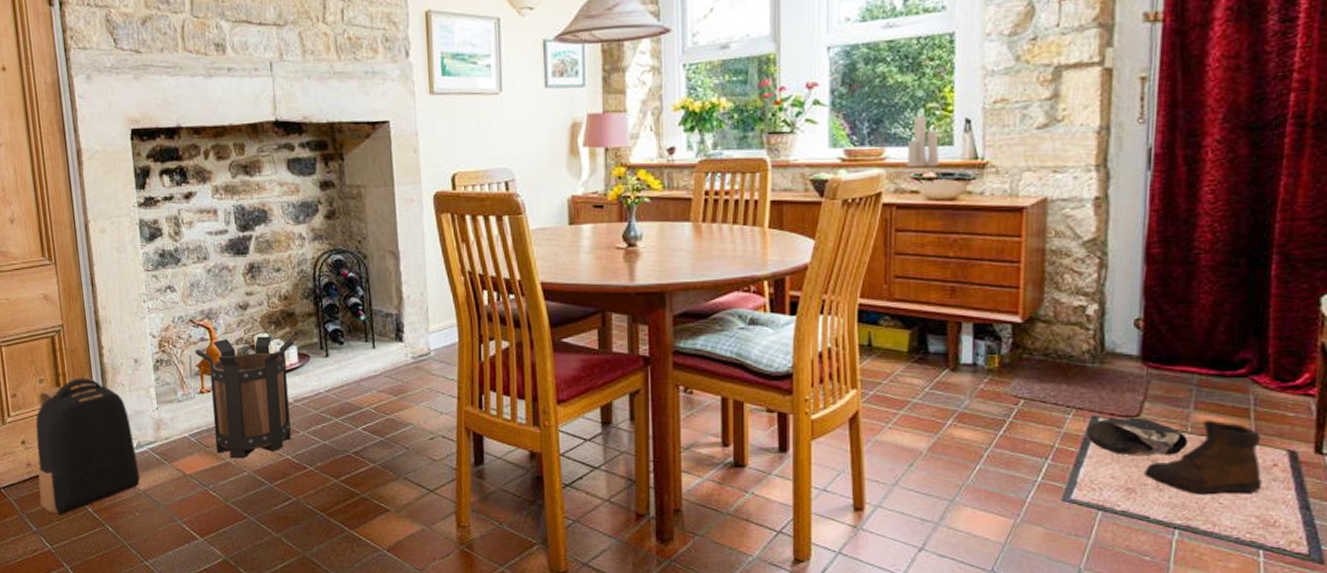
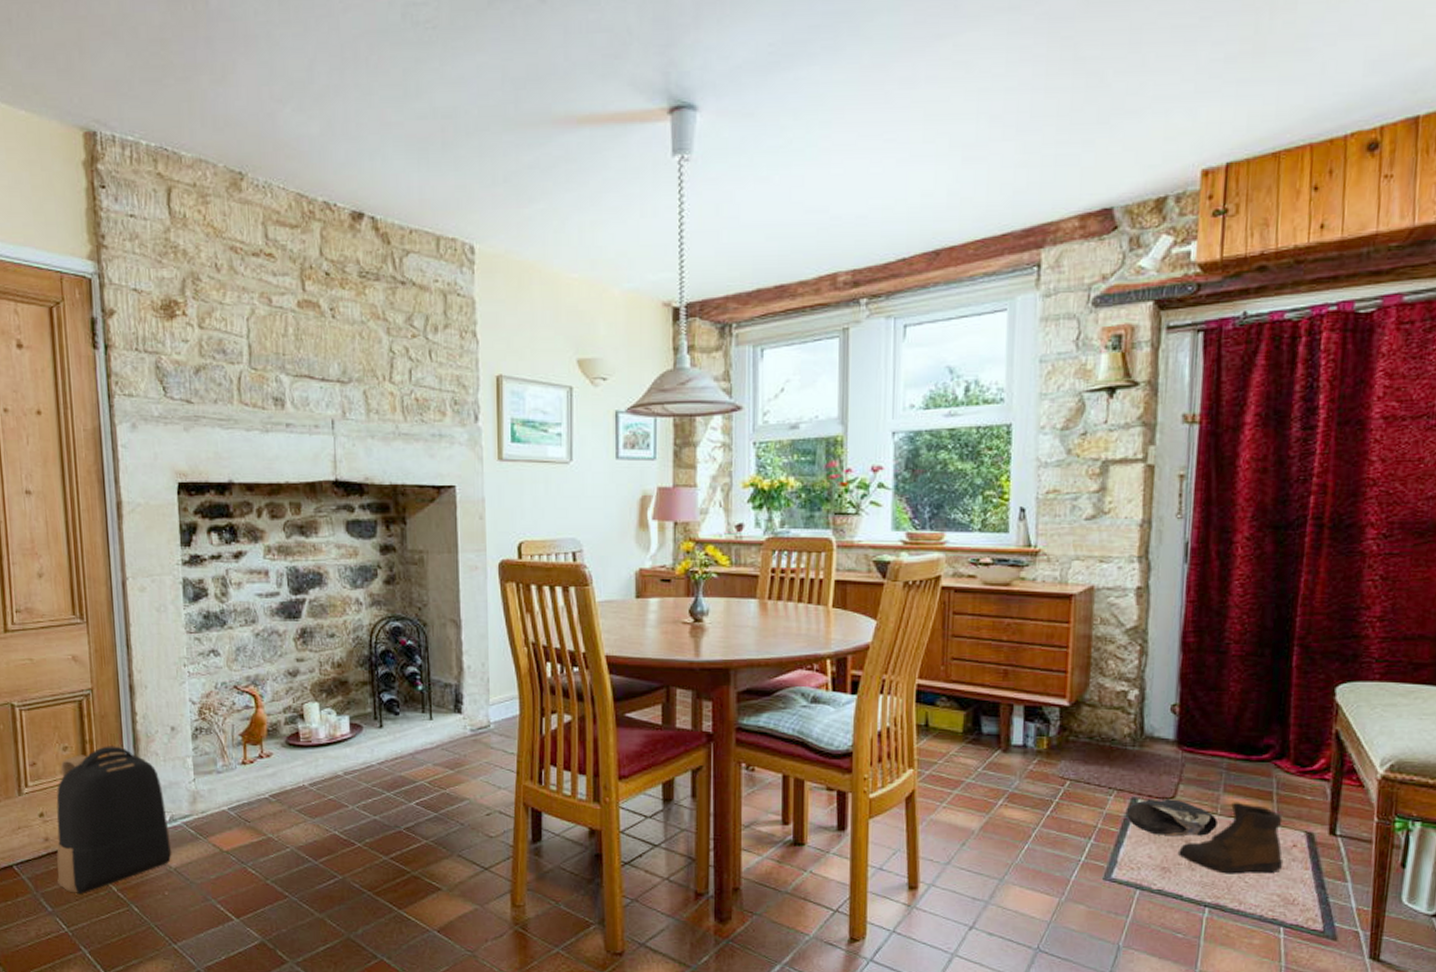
decorative basket: present [194,336,294,459] -> none [238,705,346,834]
candle: present [906,110,940,168] -> none [964,497,996,553]

